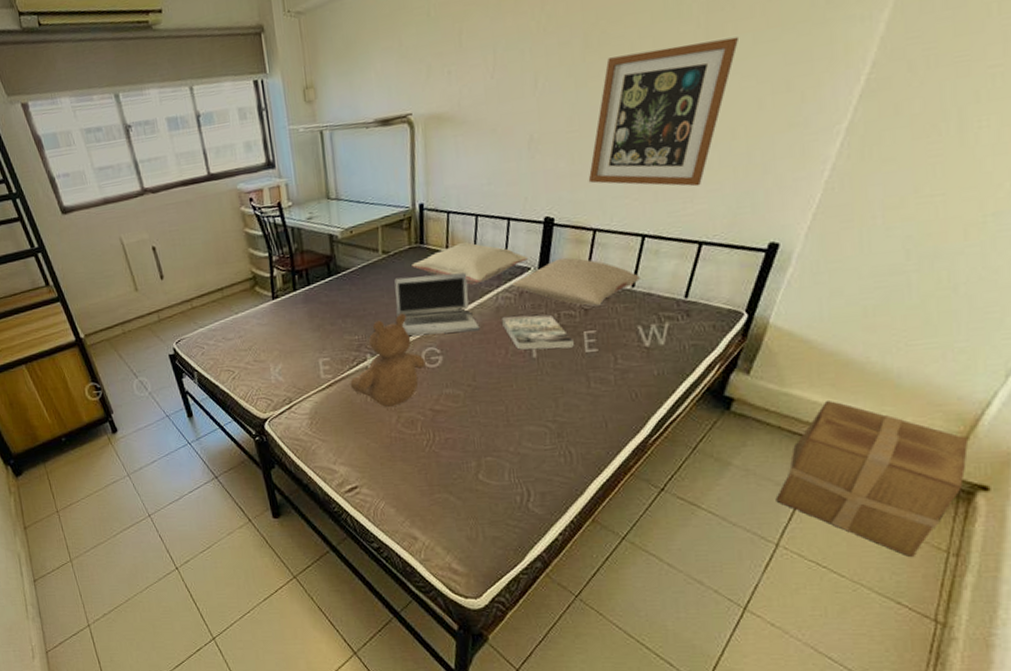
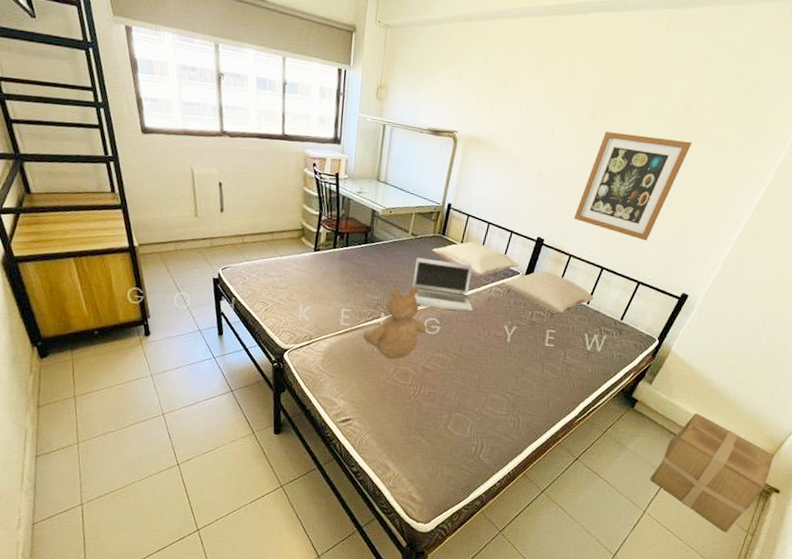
book: present [501,314,574,350] -> none [489,306,539,340]

